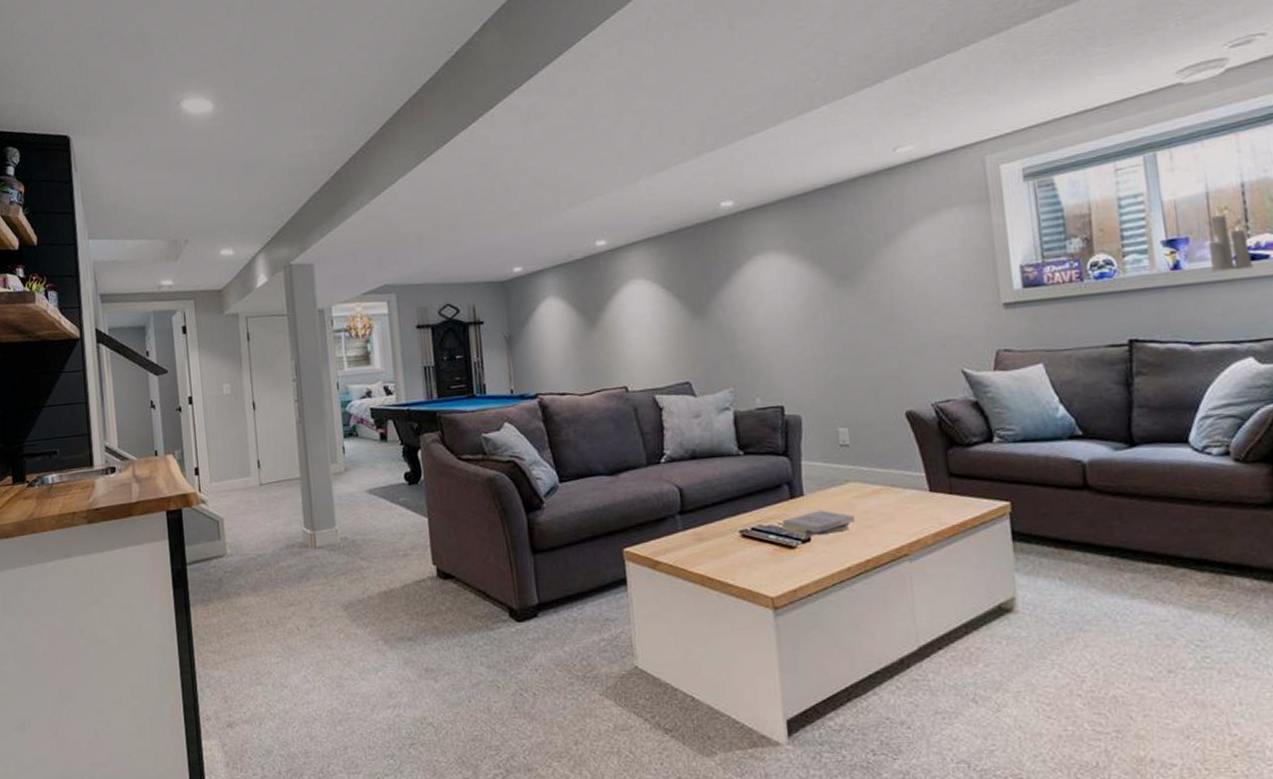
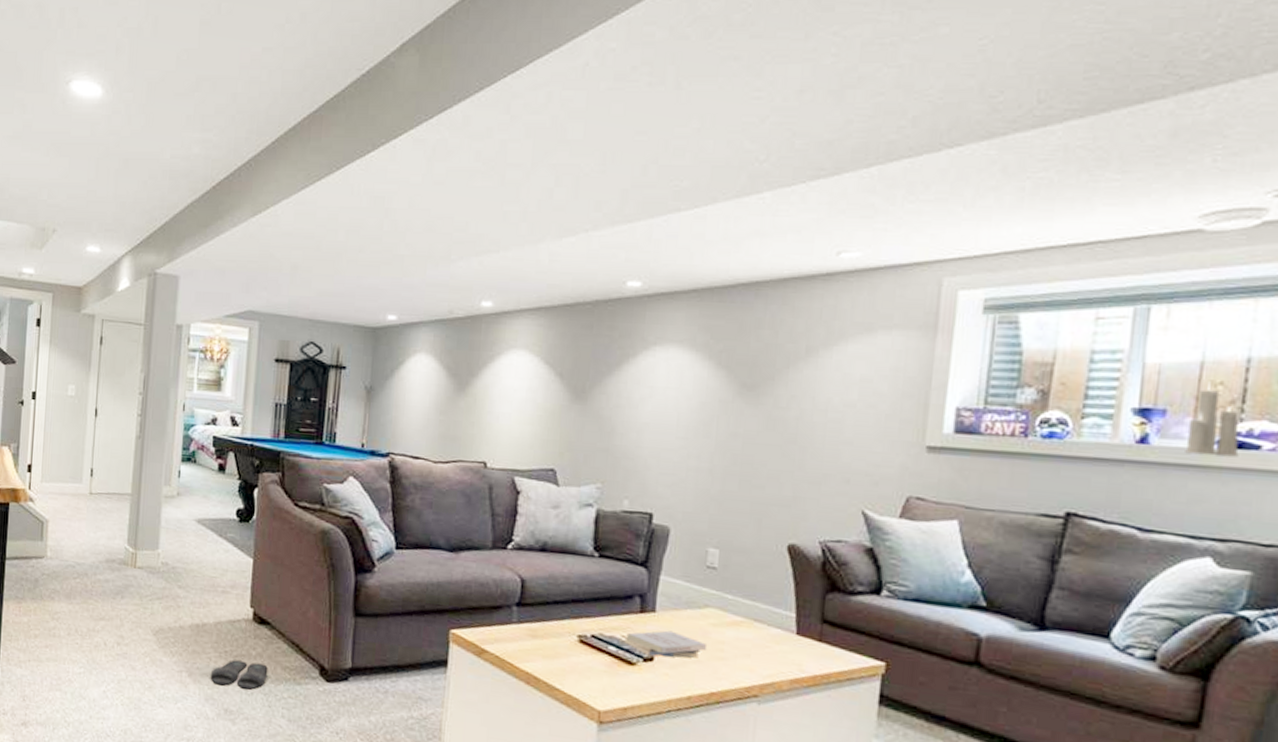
slippers: none [405,617,462,647] -> present [210,659,269,690]

